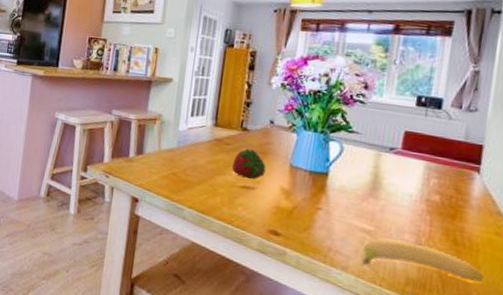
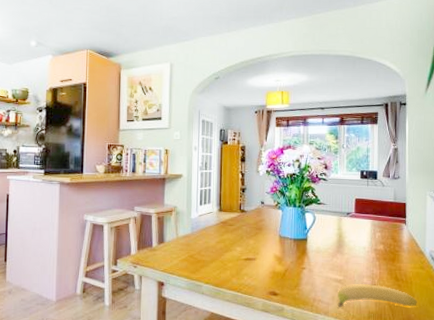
fruit: present [232,148,267,180] -> none [237,227,262,252]

